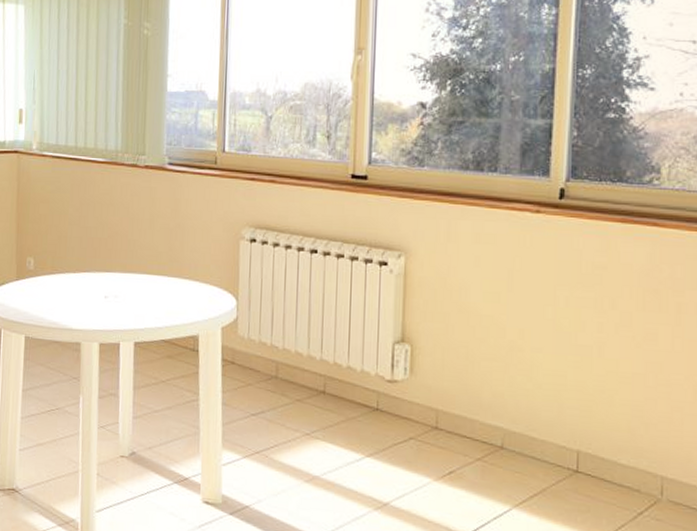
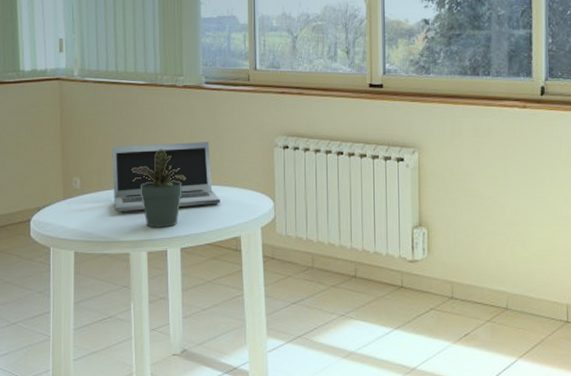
laptop: none [67,227,179,298] -> present [112,142,220,211]
potted plant: none [86,233,143,319] -> present [131,149,186,228]

